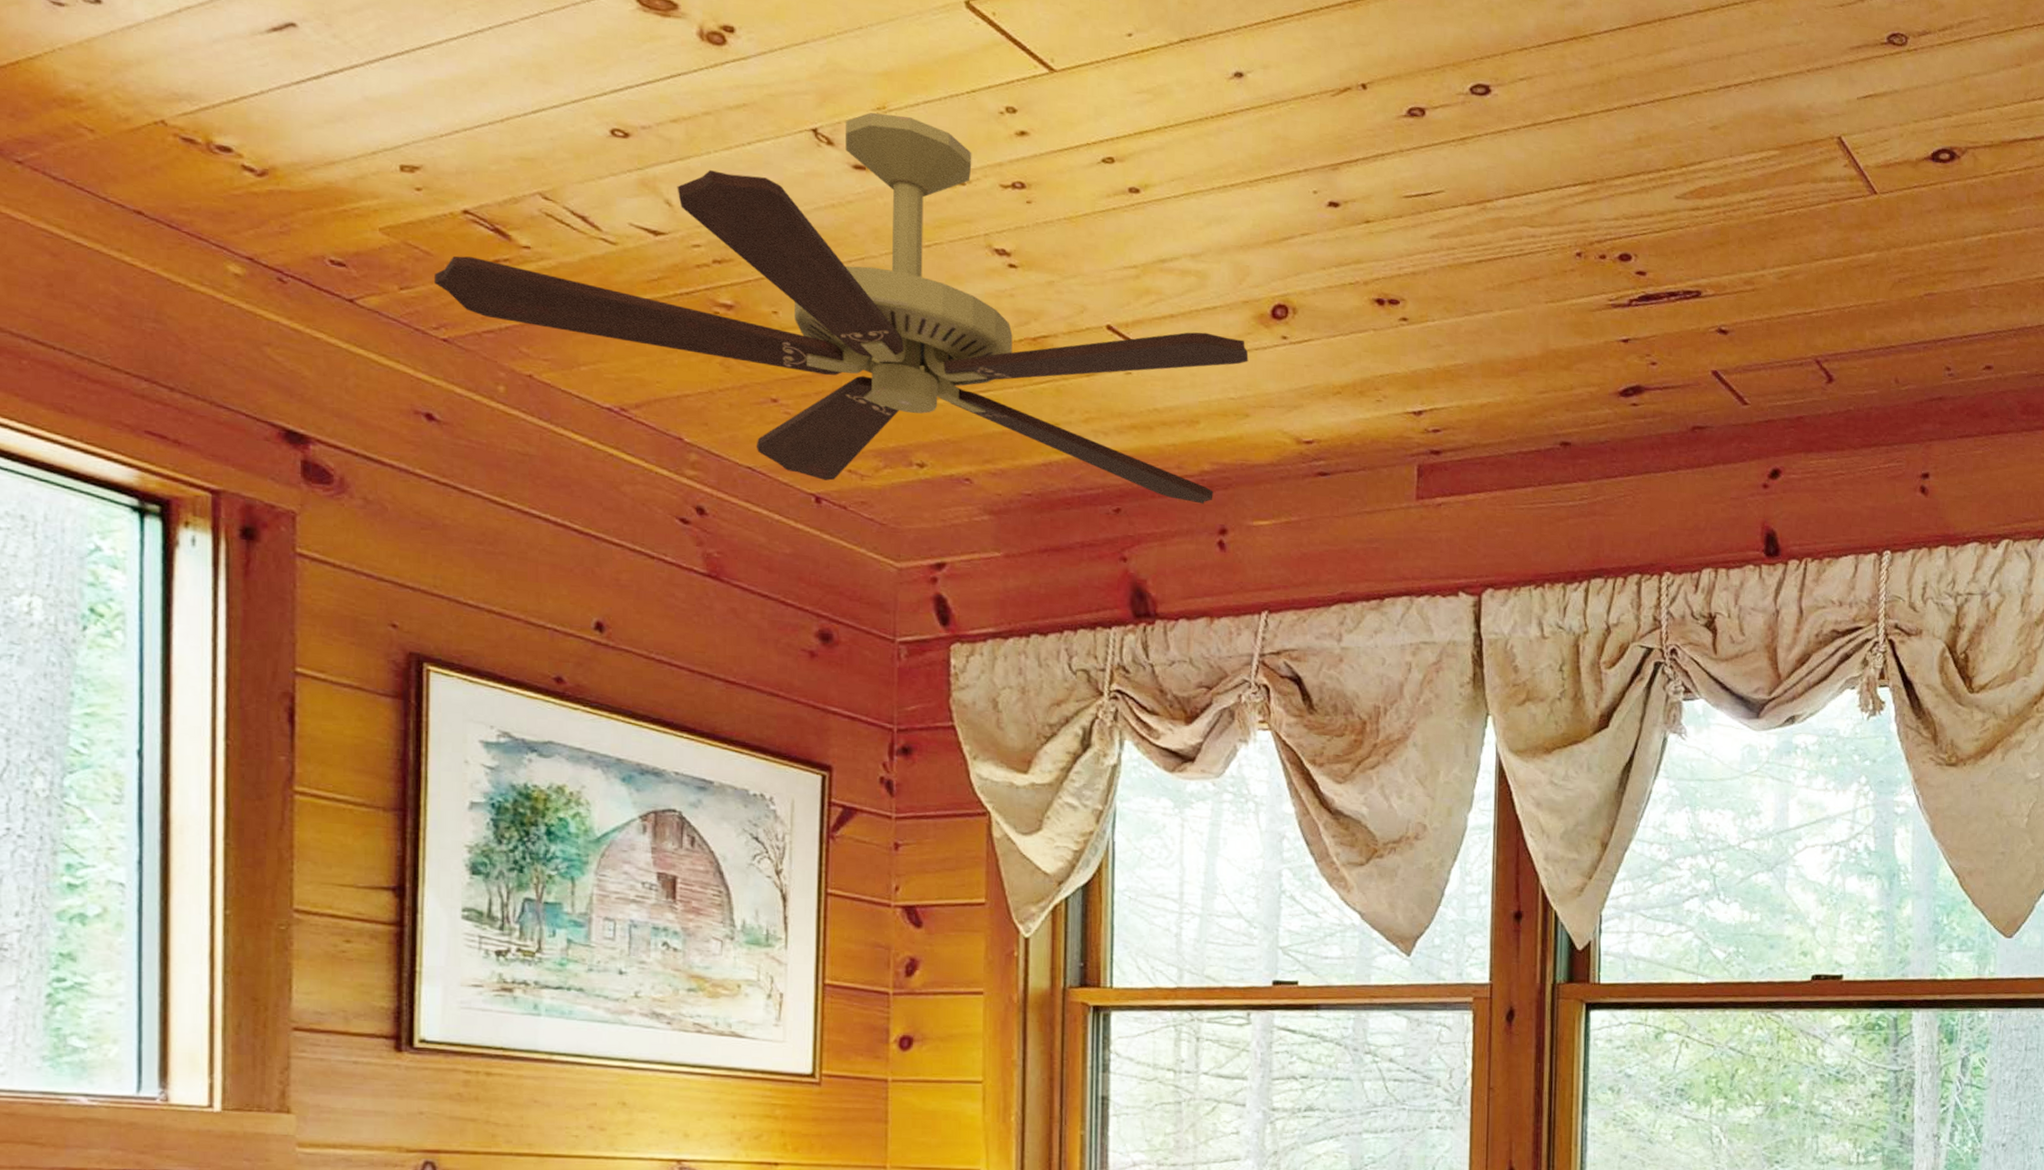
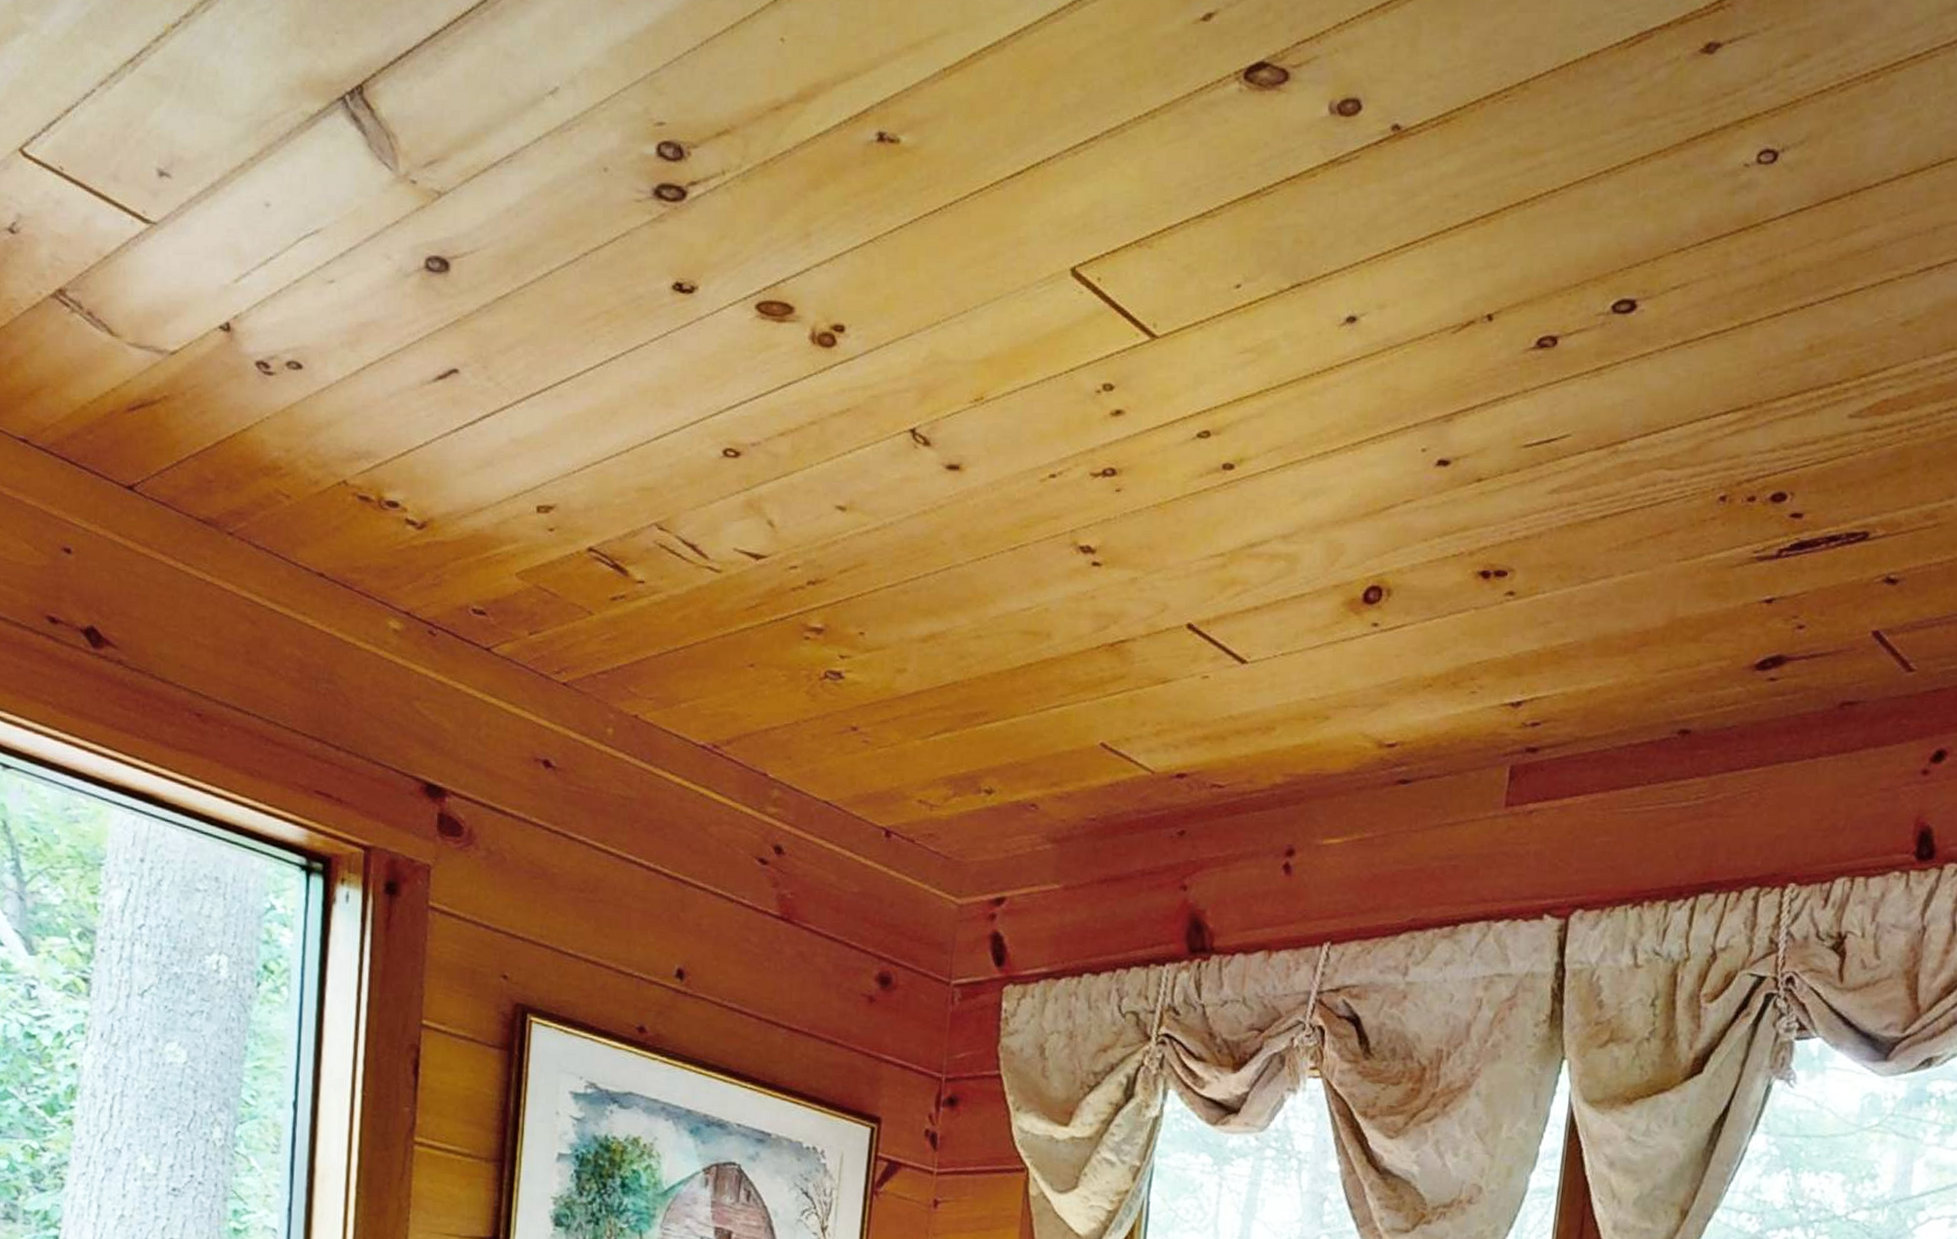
ceiling fan: present [434,113,1249,504] -> none [559,405,1335,822]

